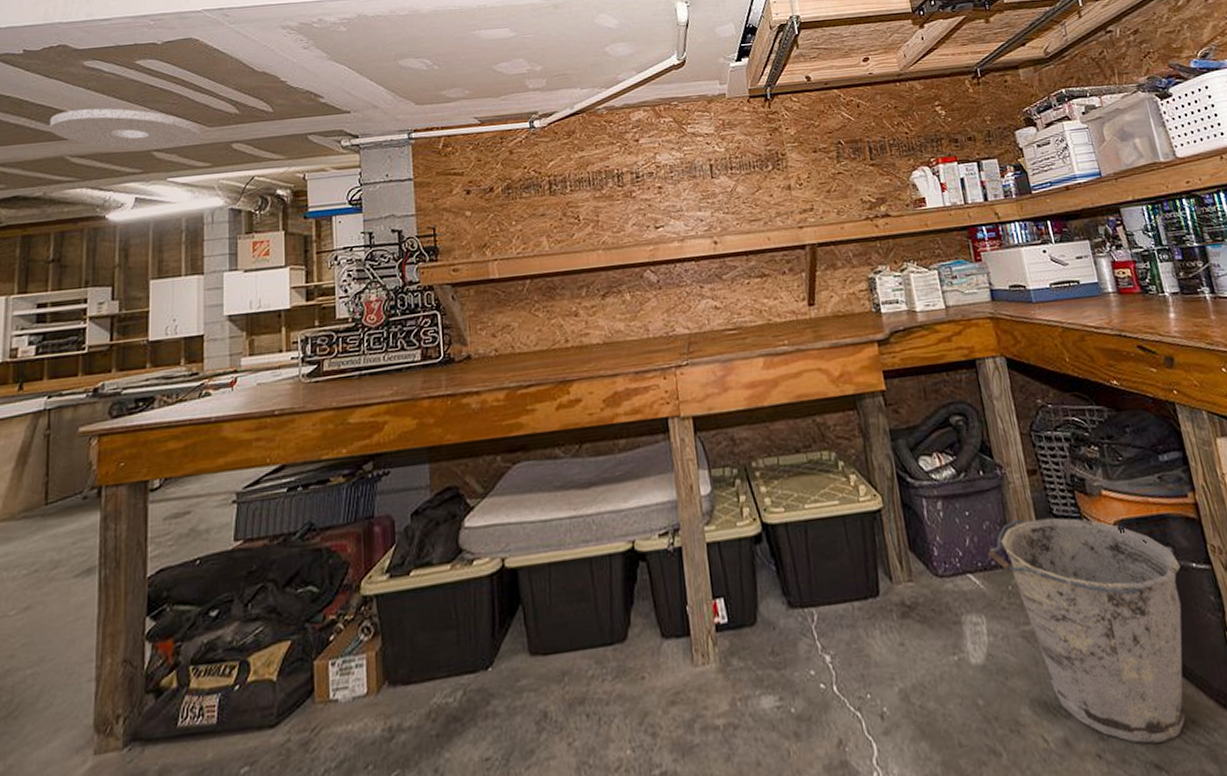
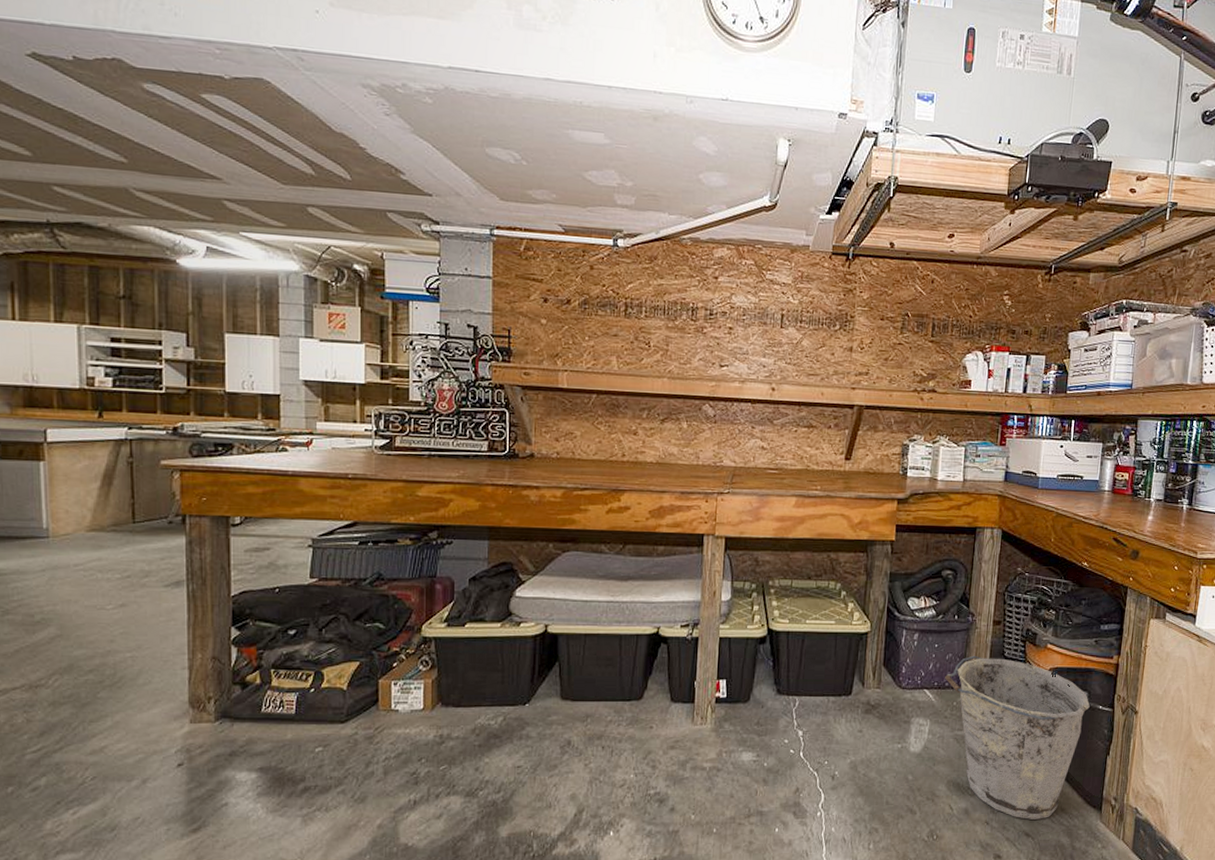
ceiling light: present [50,108,200,150] -> none [110,137,274,201]

